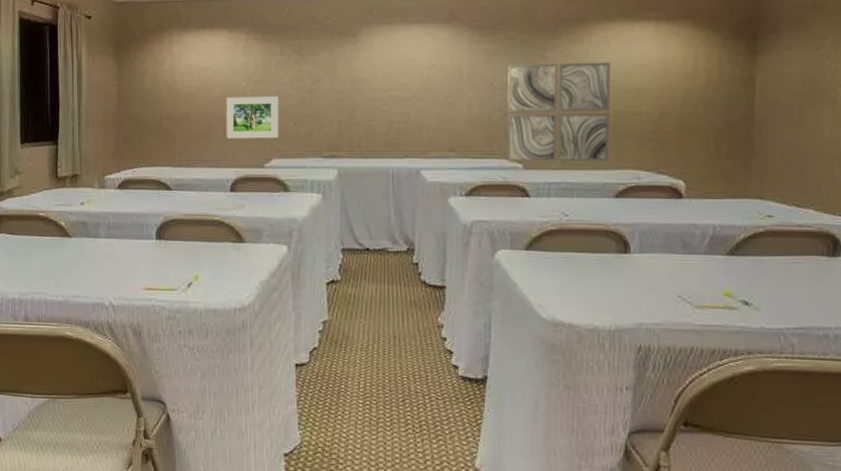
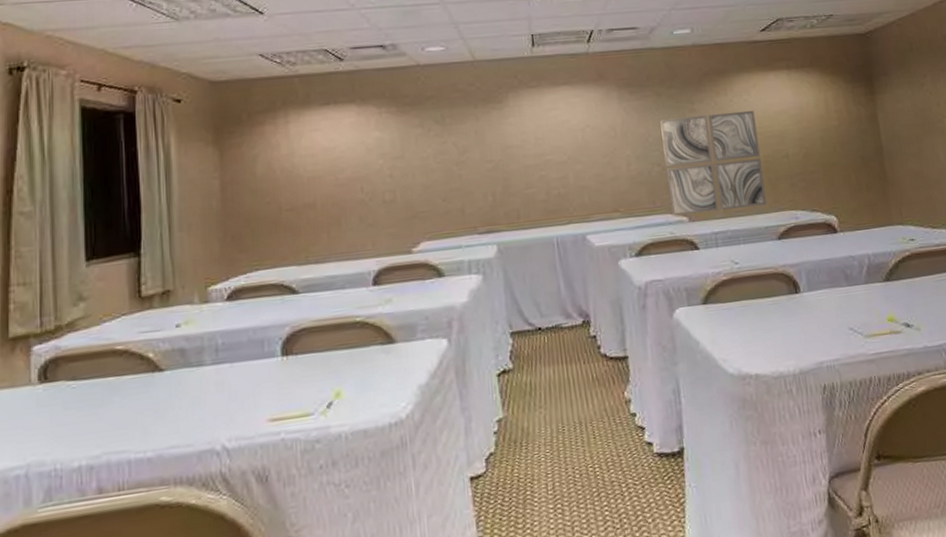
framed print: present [226,97,279,139] -> none [360,172,426,225]

